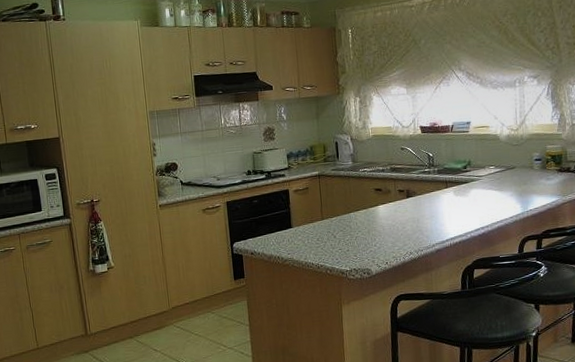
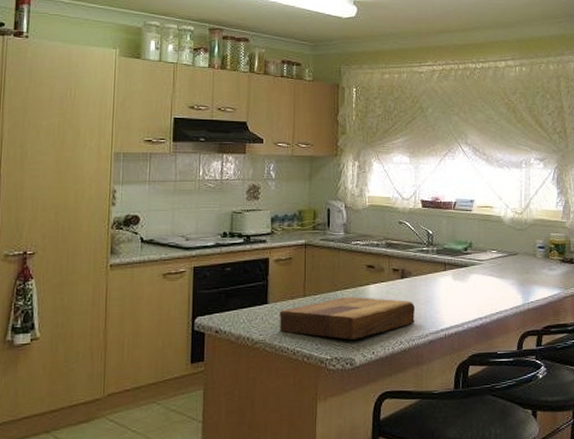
cutting board: none [303,216,422,253] -> present [280,297,415,340]

